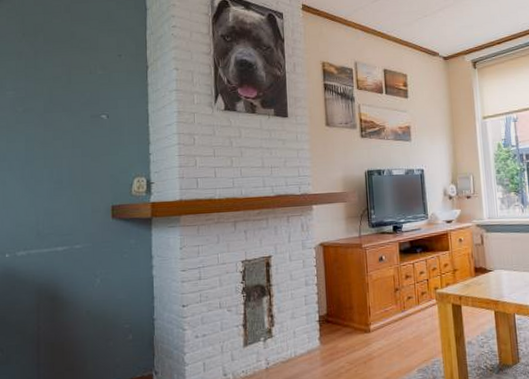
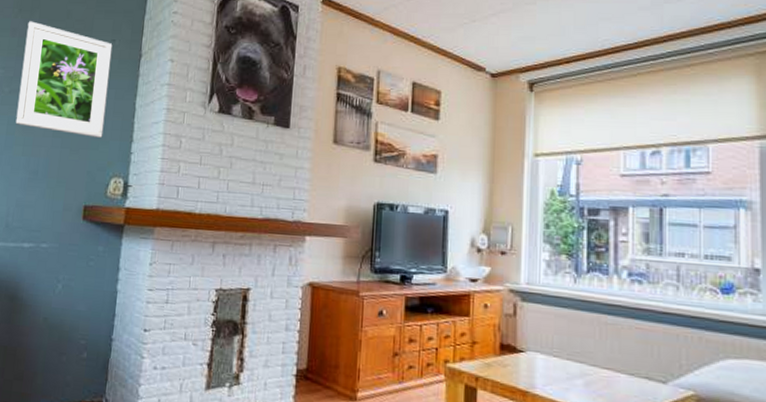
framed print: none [33,44,121,144] -> present [15,21,113,138]

